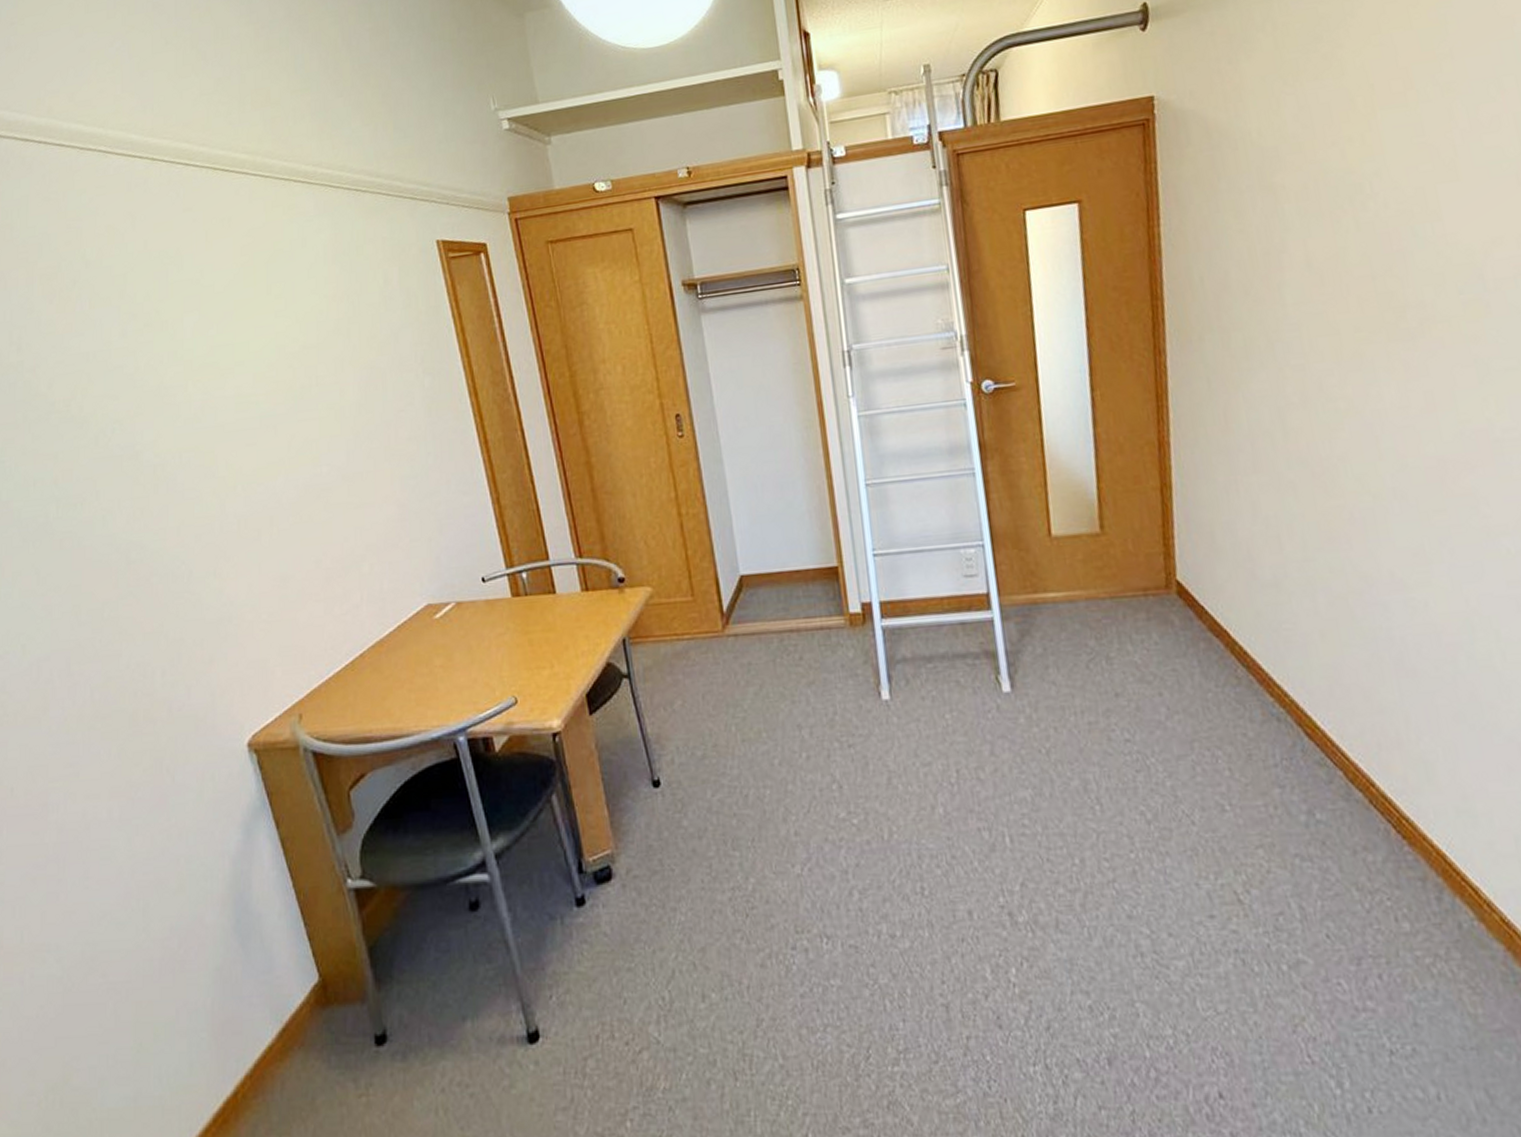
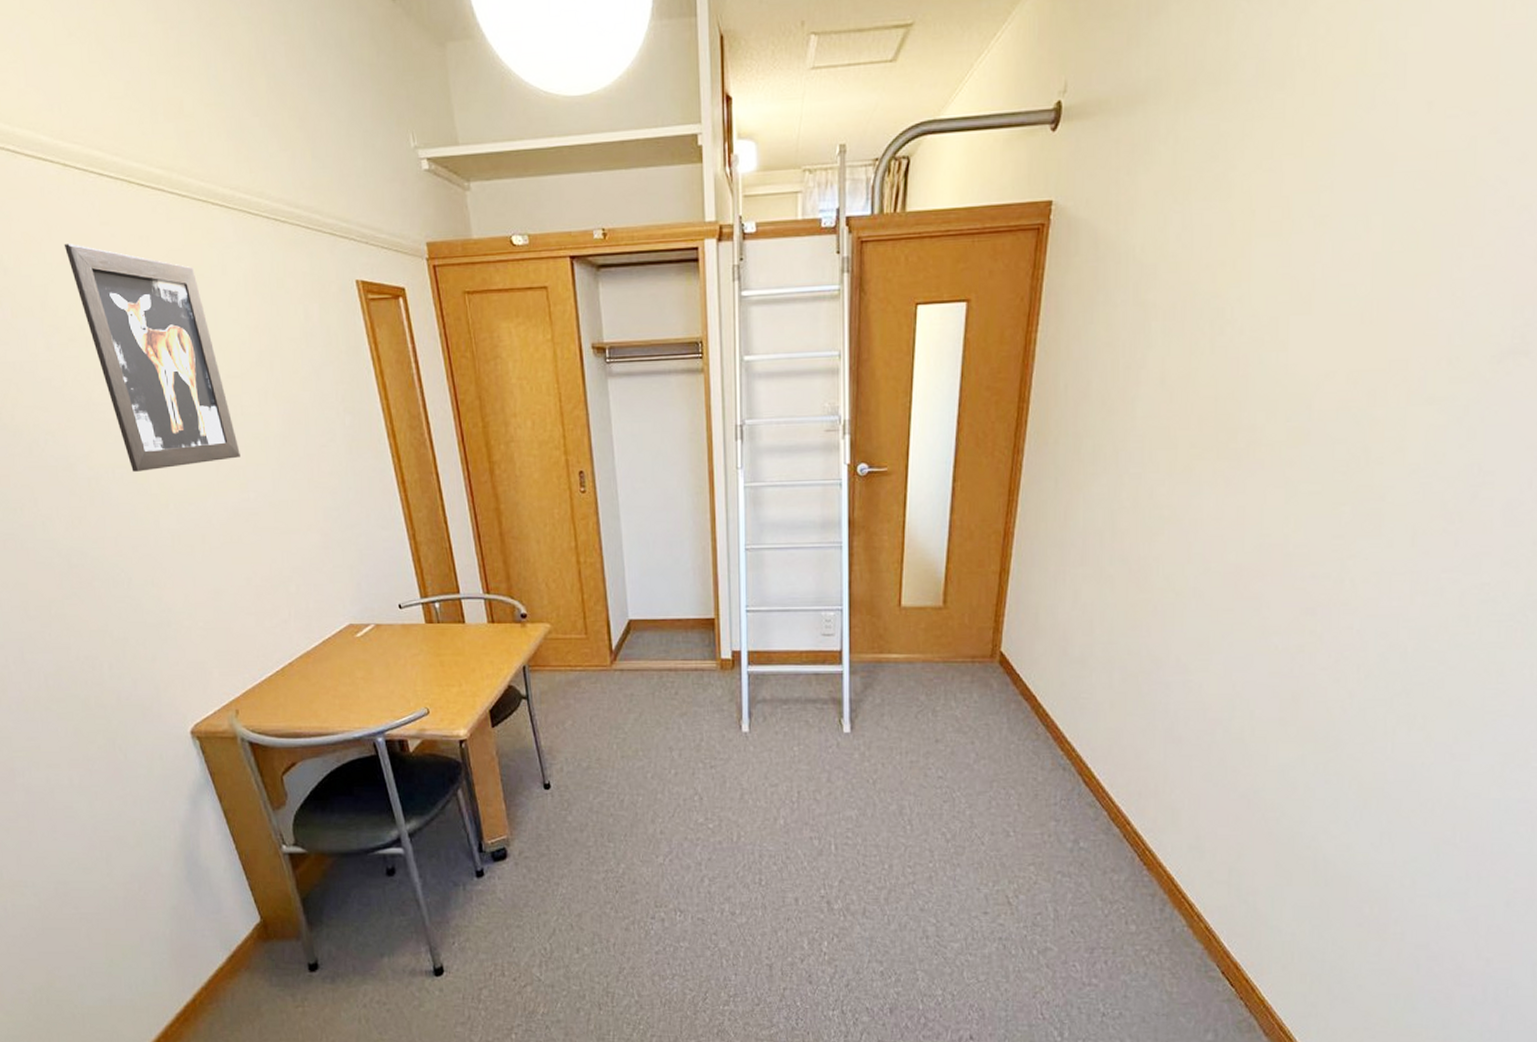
wall art: none [146,232,314,455] -> present [64,244,240,472]

